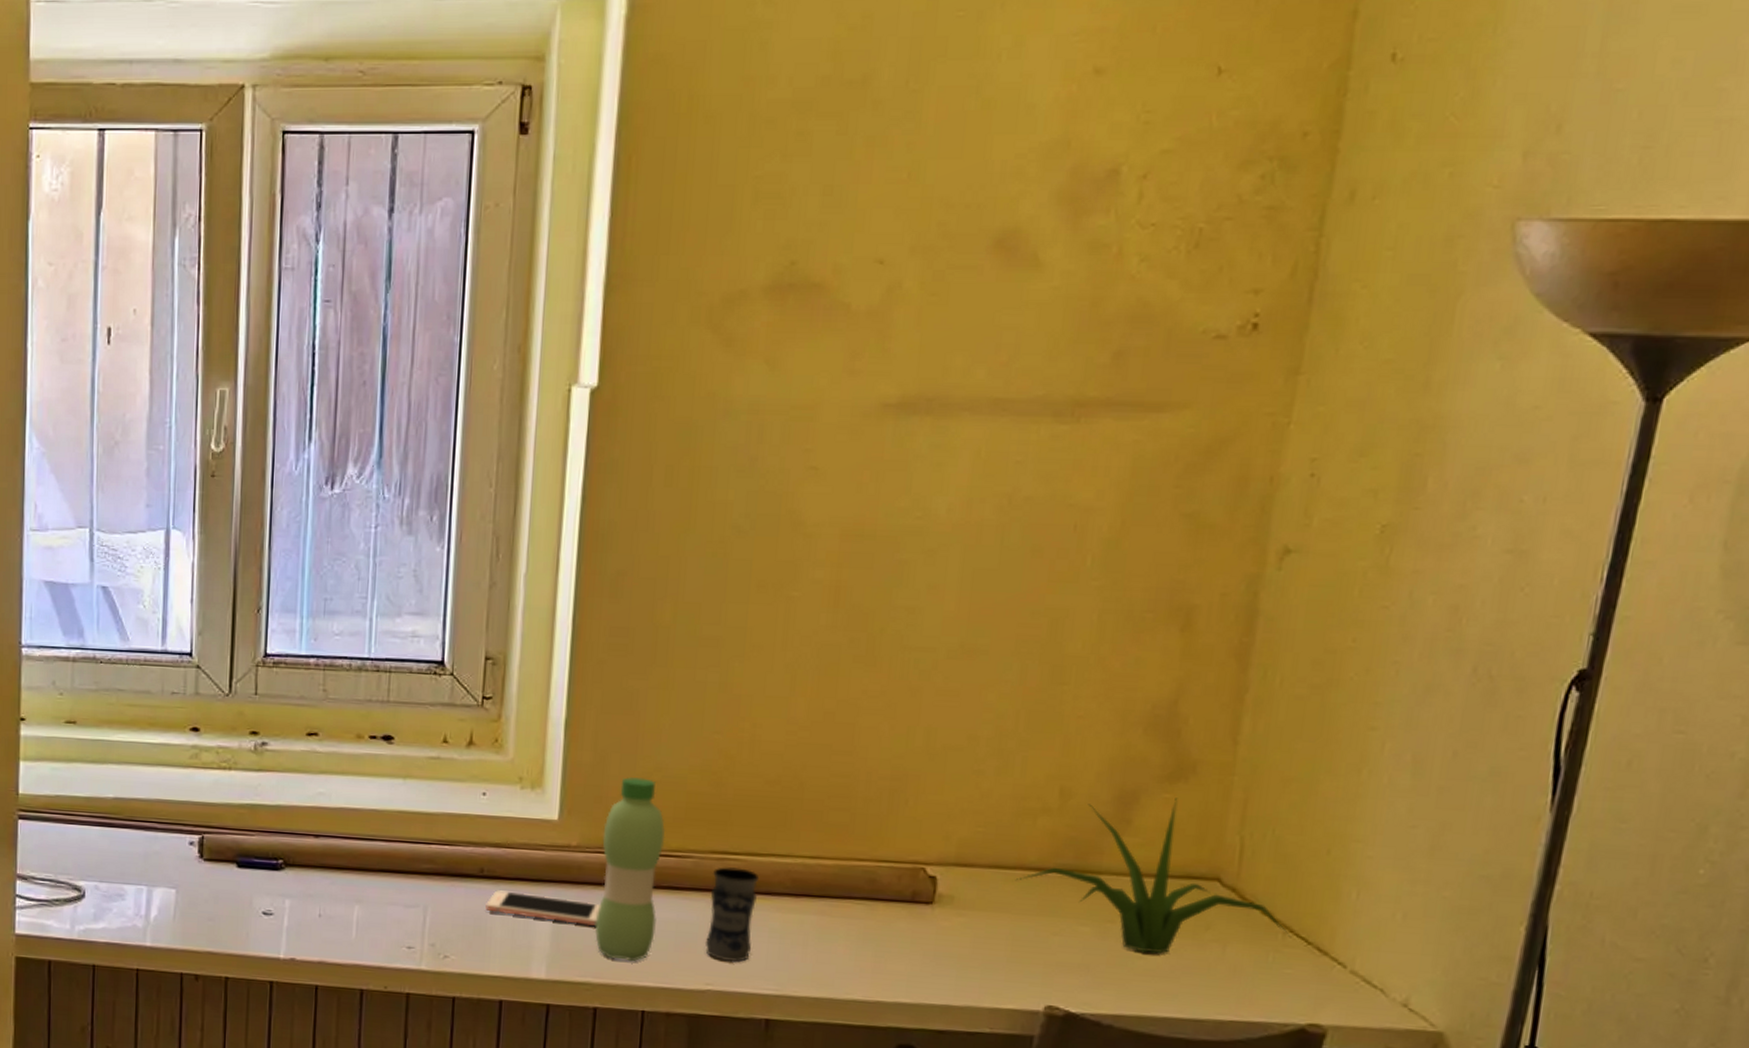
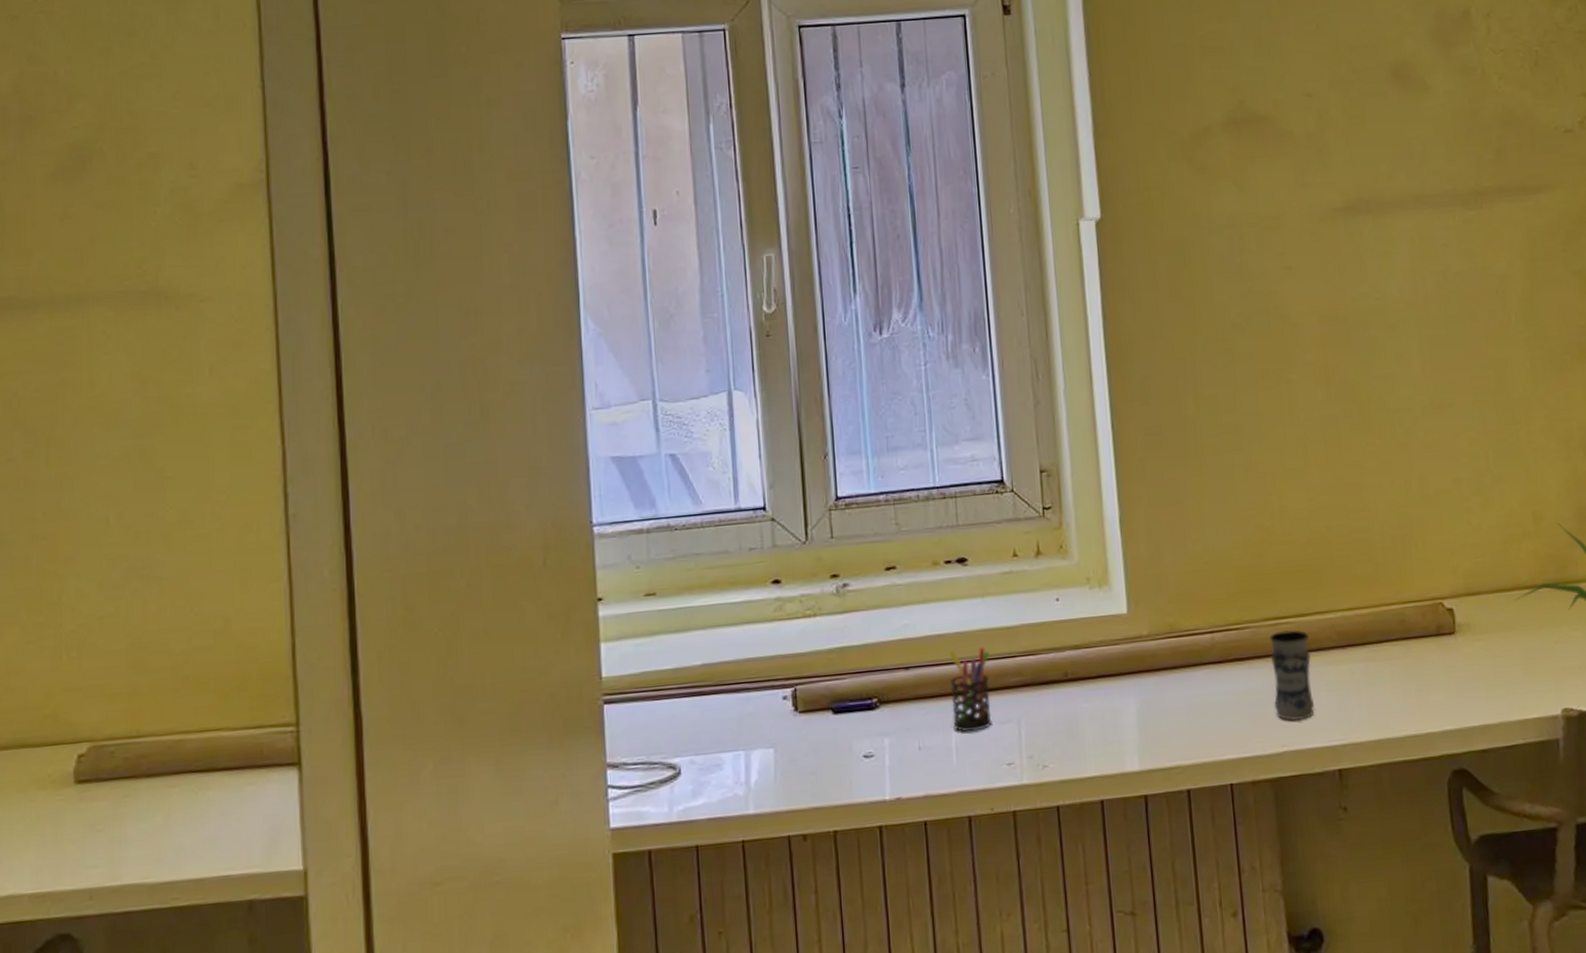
pen holder: none [357,826,404,910] -> present [949,646,992,733]
cell phone: present [485,890,600,926] -> none [1074,687,1178,714]
water bottle: present [594,777,666,962] -> none [1168,561,1230,739]

